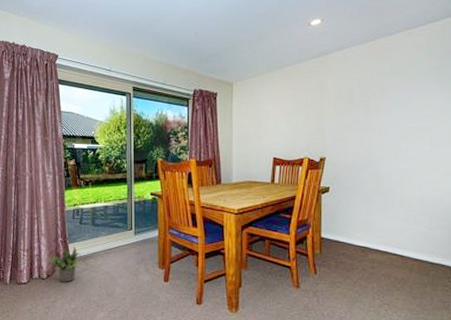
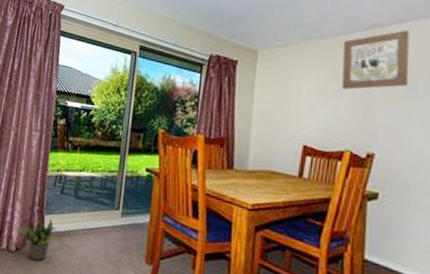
wall art: none [299,55,348,109] -> present [341,29,409,90]

